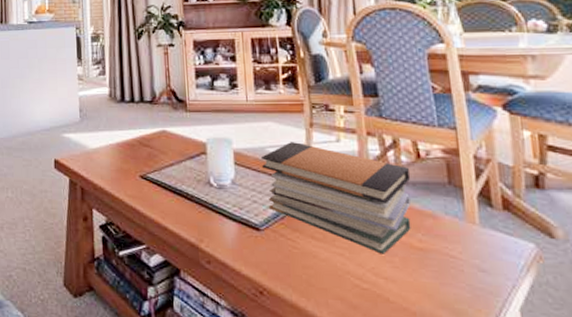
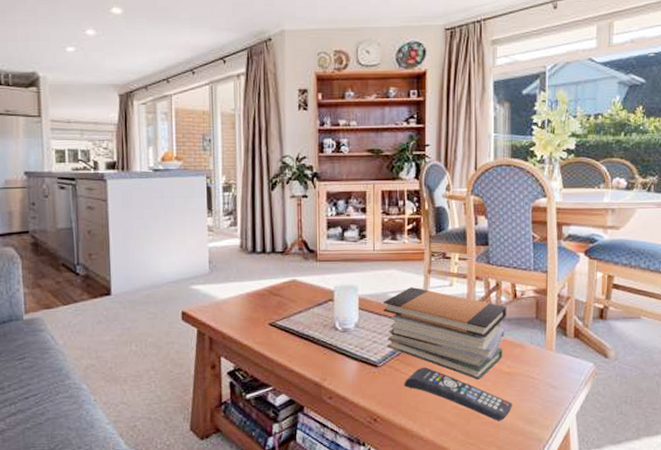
remote control: none [292,234,431,310] -> present [404,367,512,422]

